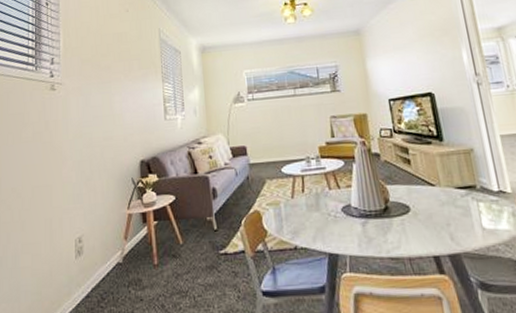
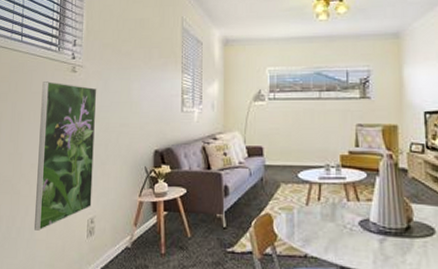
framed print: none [17,101,79,258] -> present [33,81,97,231]

